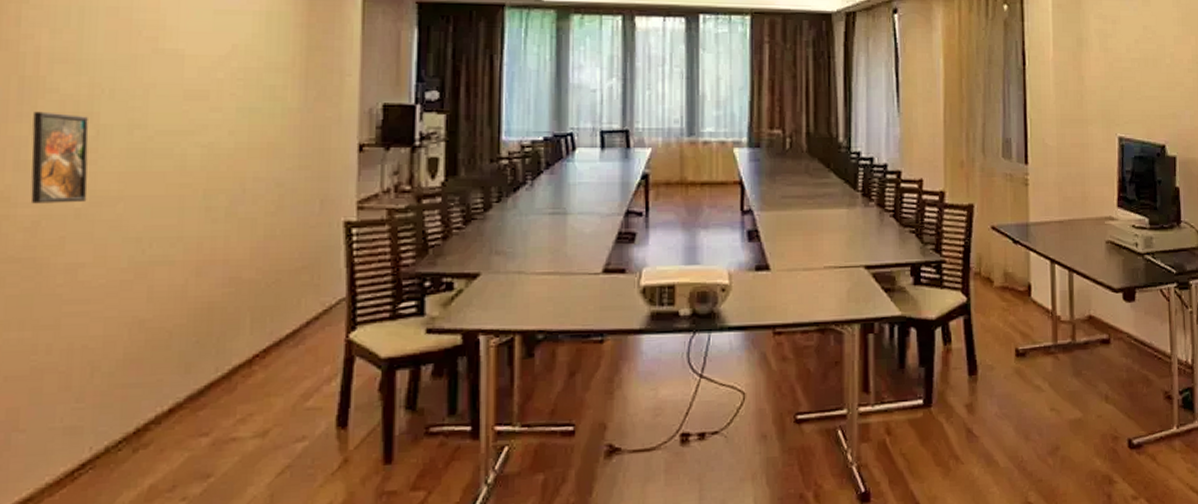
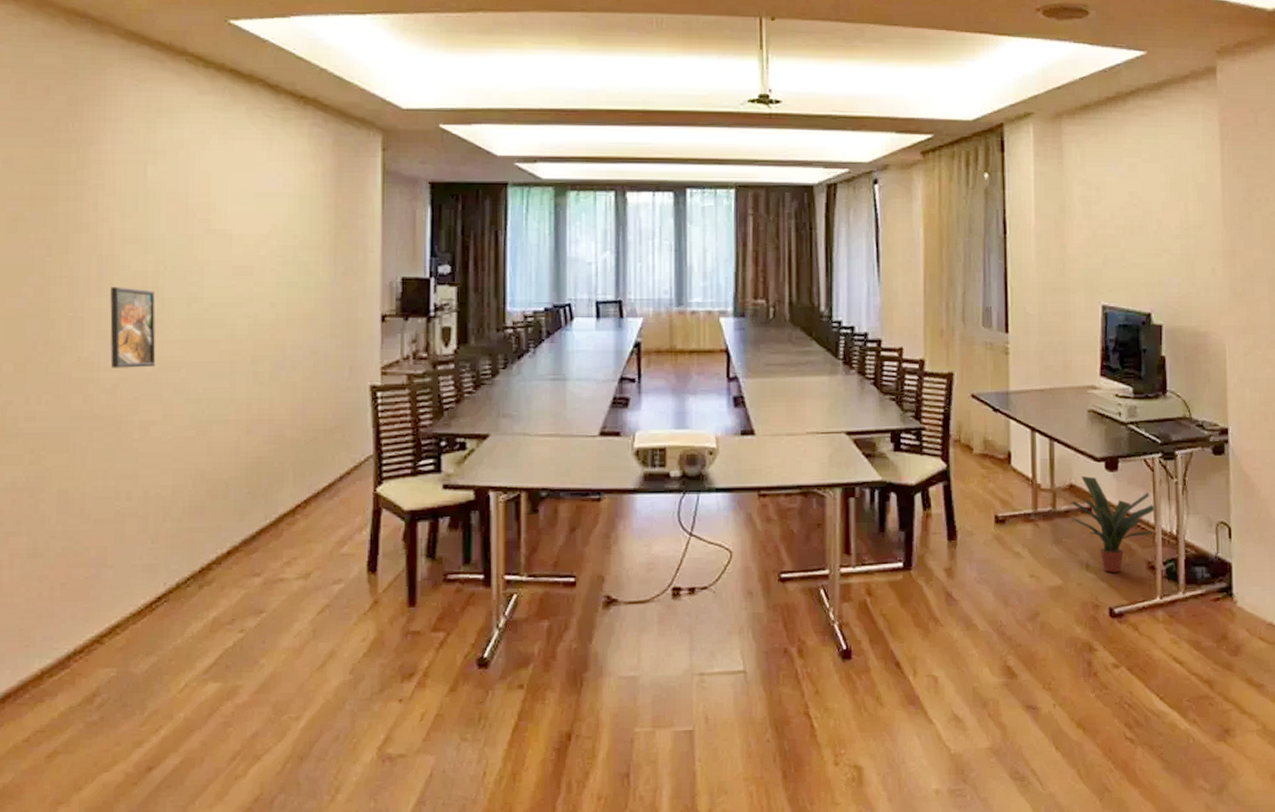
potted plant: none [1090,306,1172,404] -> present [1071,475,1156,573]

